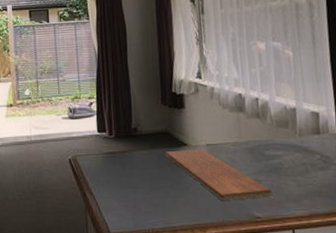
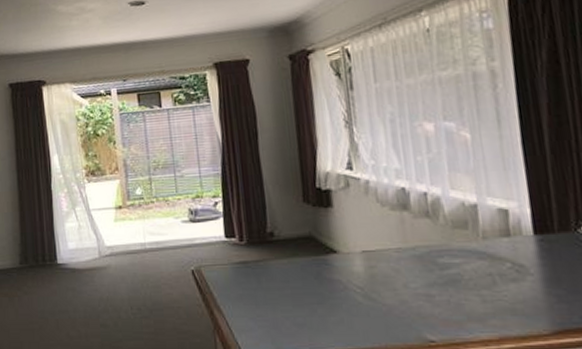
chopping board: present [166,148,274,200] -> none [310,256,452,320]

